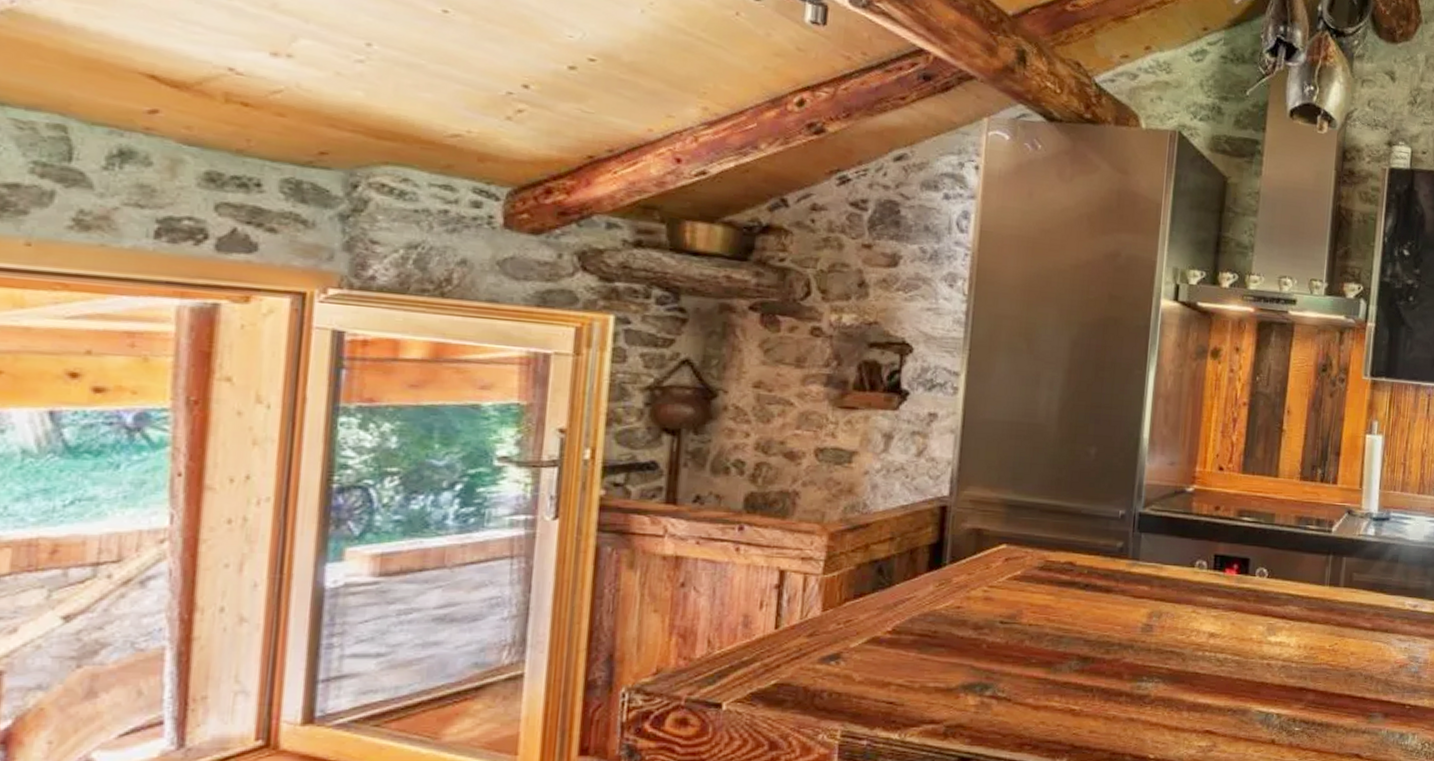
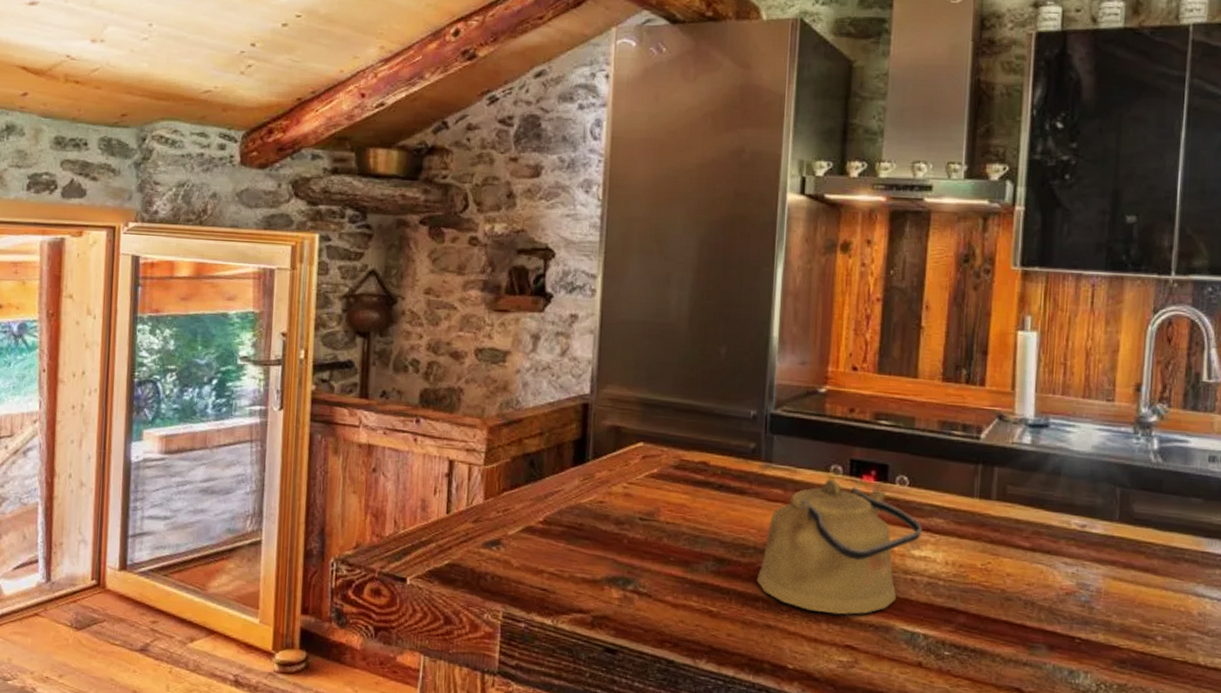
kettle: none [1120,574,1279,702] -> present [756,479,922,615]

